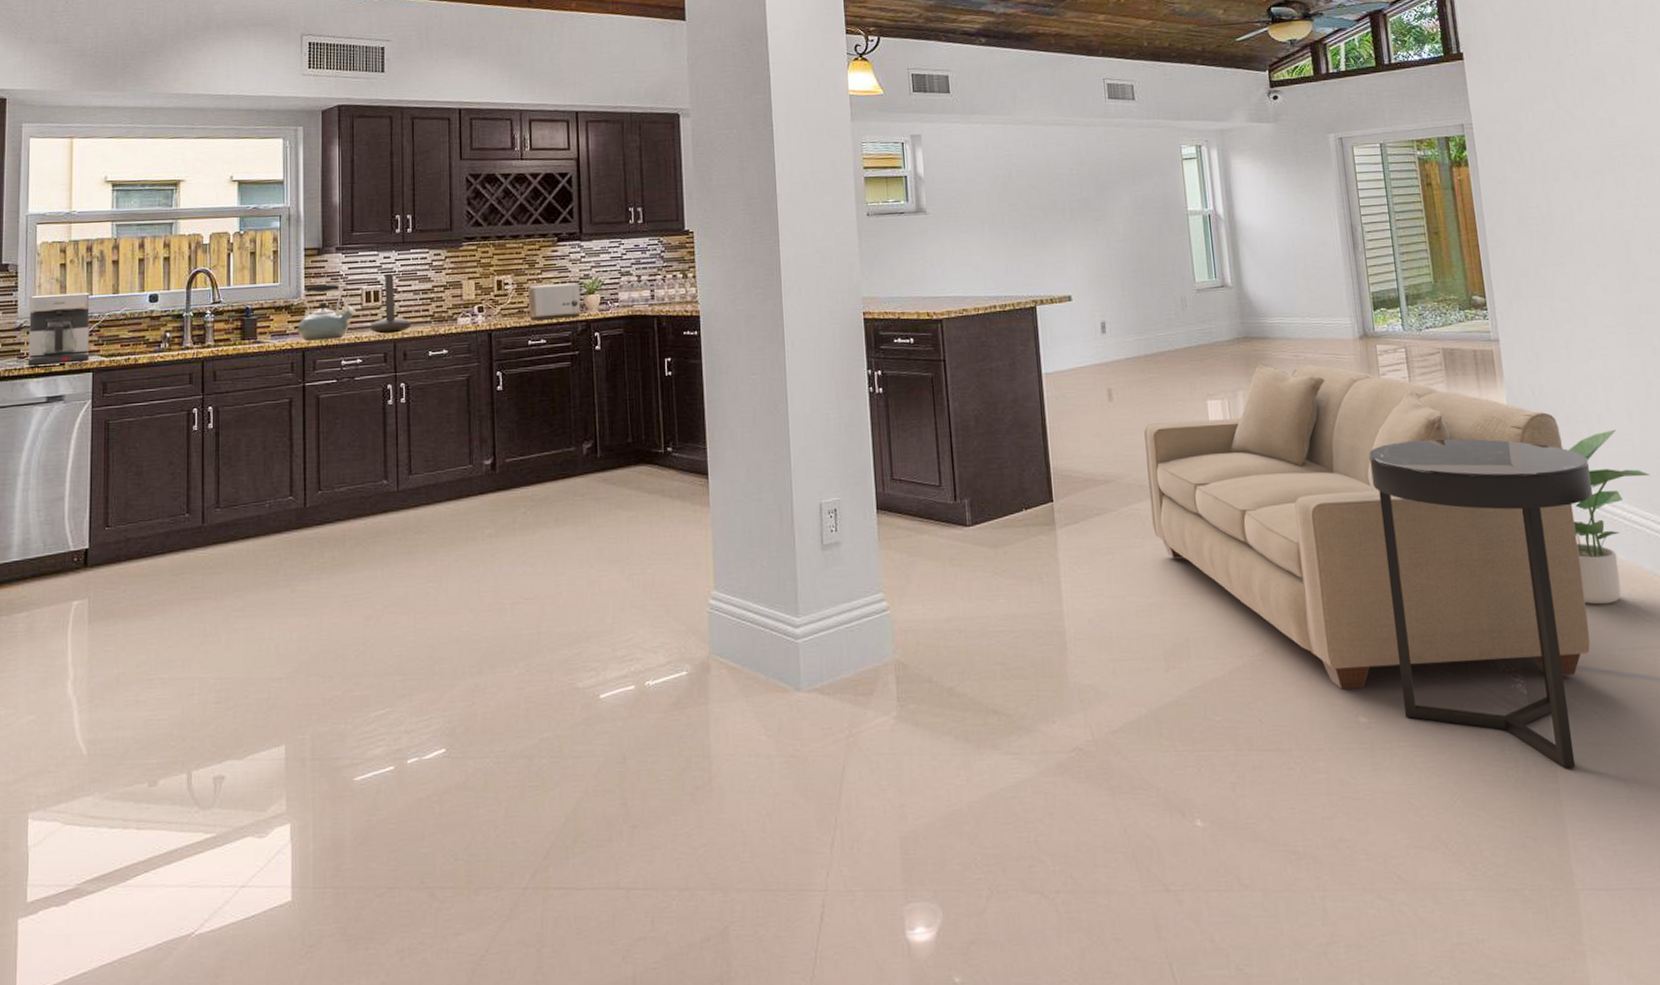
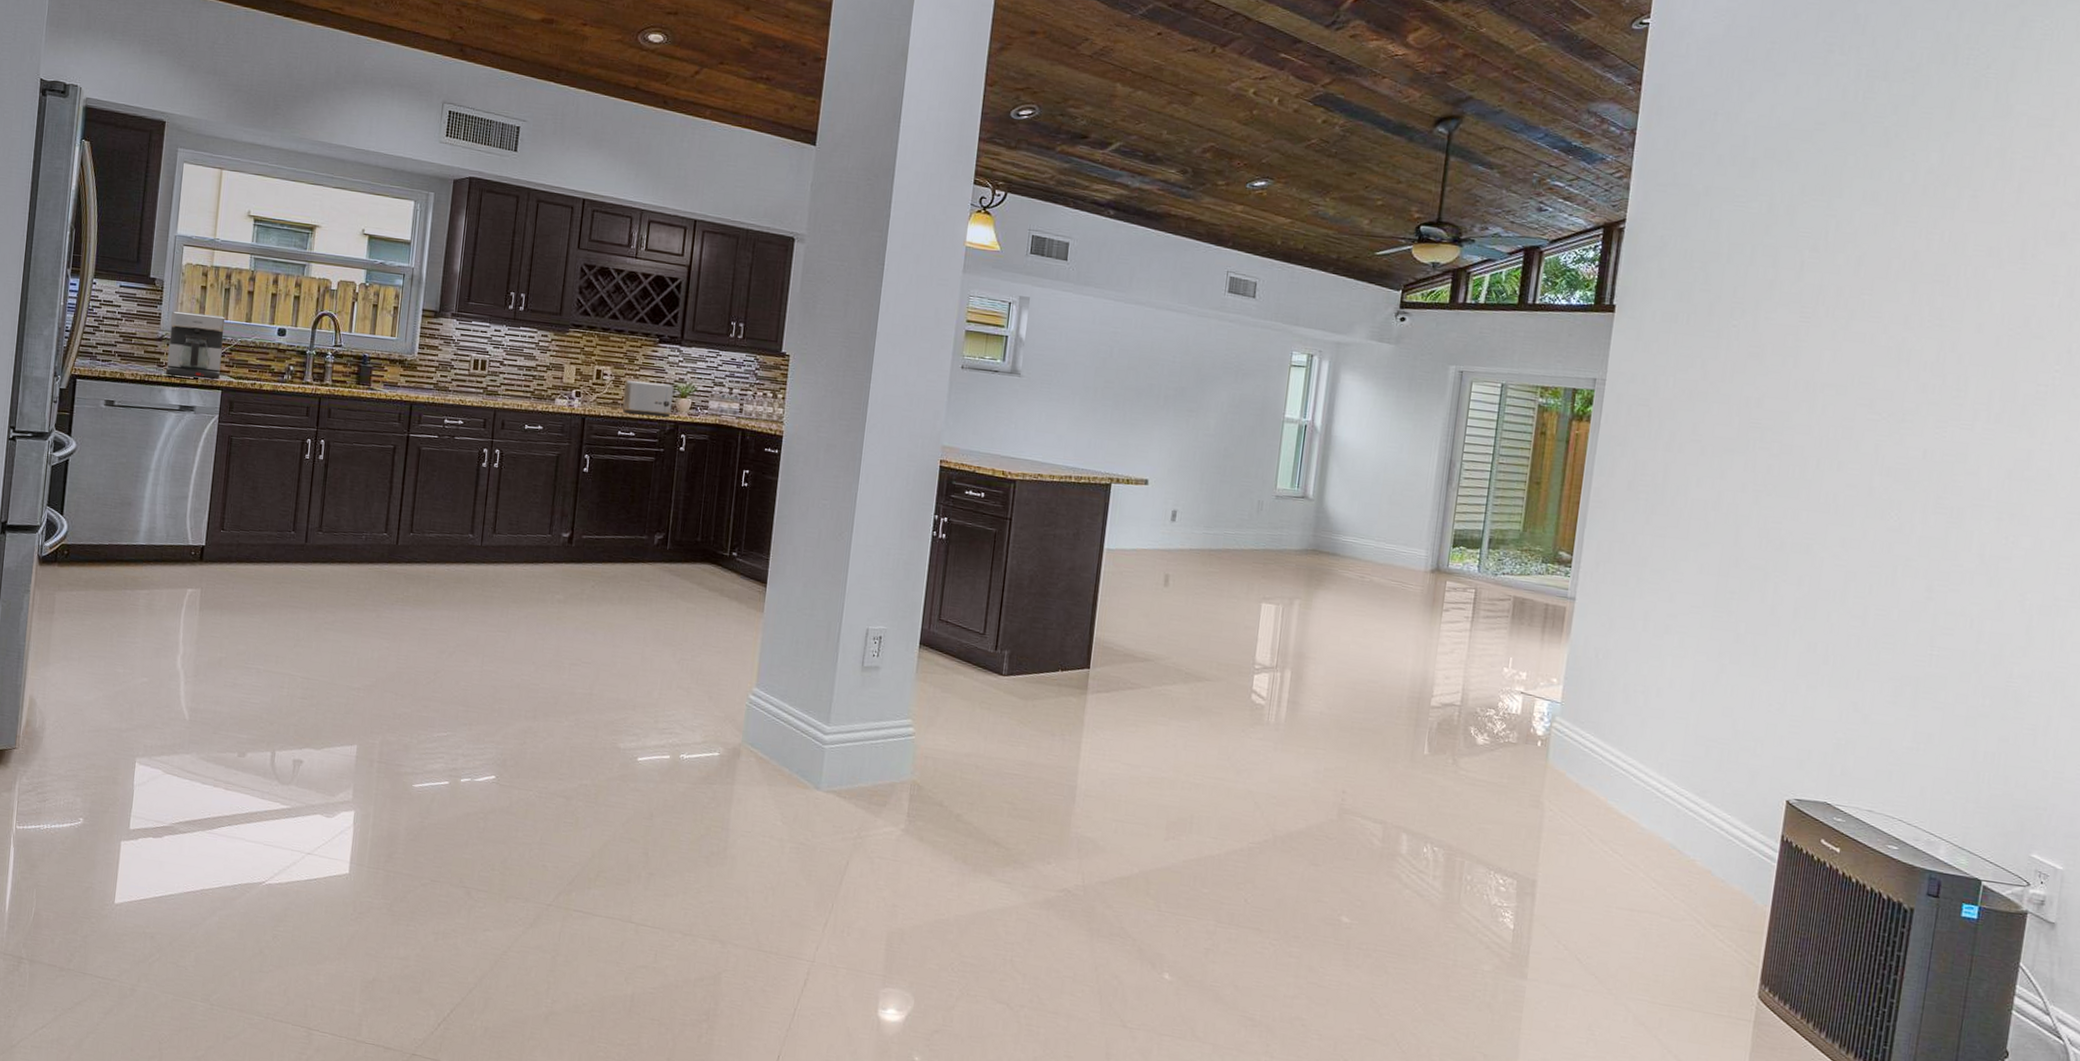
kettle: present [298,284,357,342] -> none [408,344,464,399]
paper towel holder: present [370,274,412,334] -> none [474,346,513,403]
sofa: present [1144,362,1590,689] -> none [1181,576,1615,922]
side table: present [1369,438,1593,768] -> none [1387,676,1636,1003]
potted plant: present [1569,430,1651,605] -> none [1594,705,1697,865]

